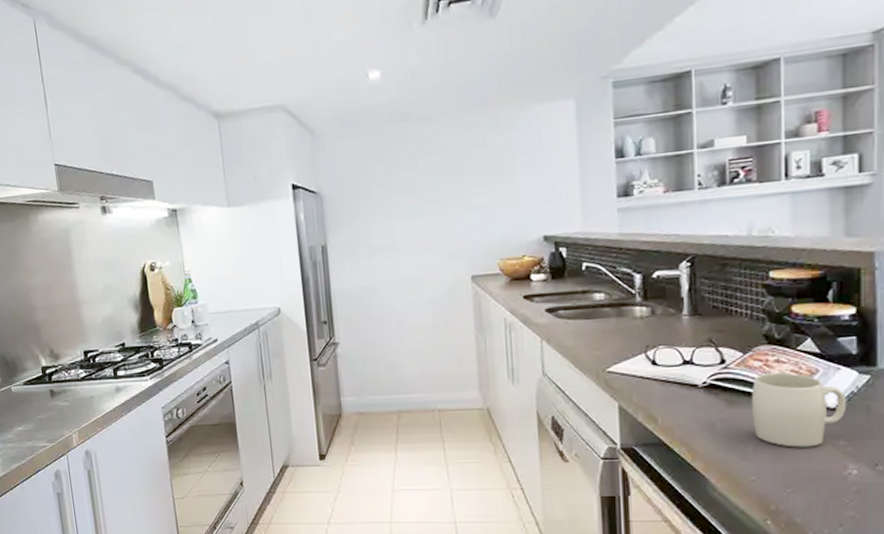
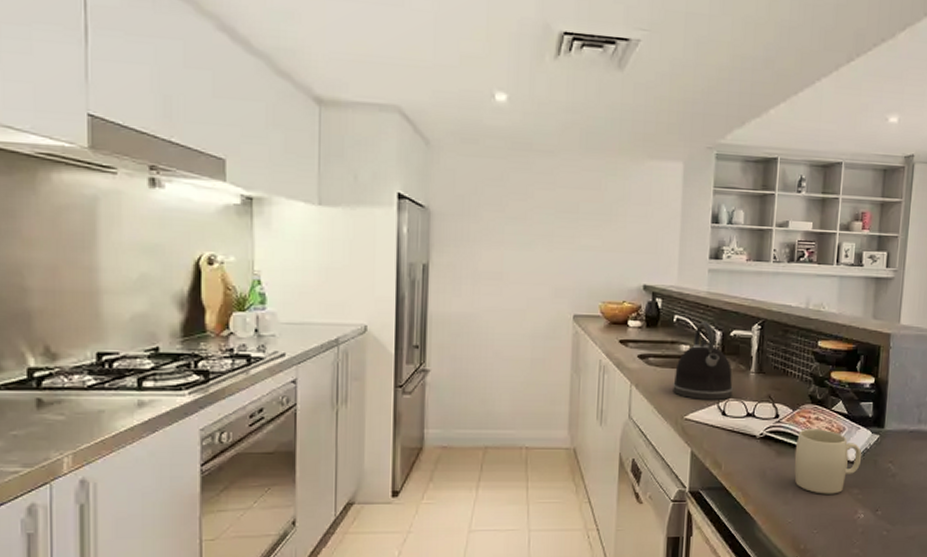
kettle: none [589,266,663,350] -> present [673,322,733,400]

